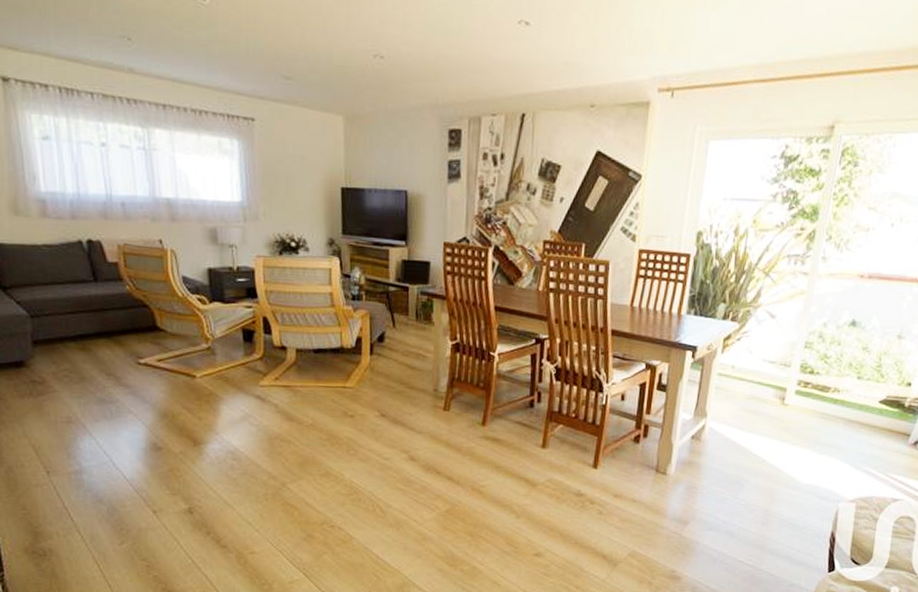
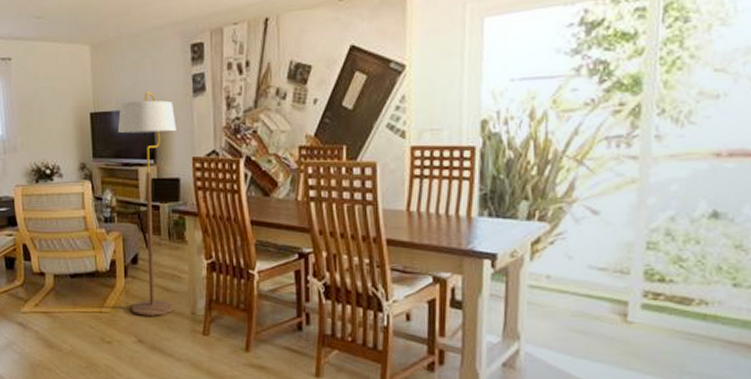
floor lamp: none [369,172,430,392] -> present [117,91,177,316]

